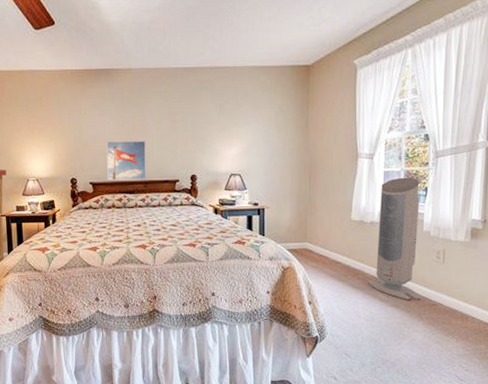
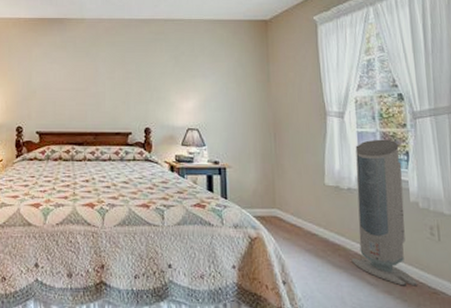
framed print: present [106,140,146,181] -> none [55,89,97,131]

